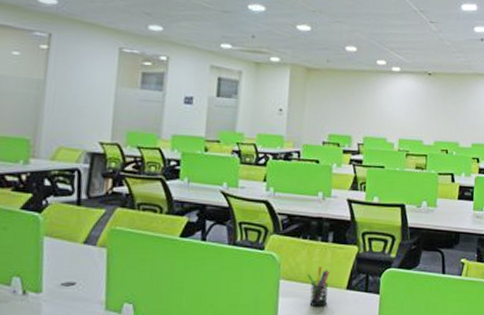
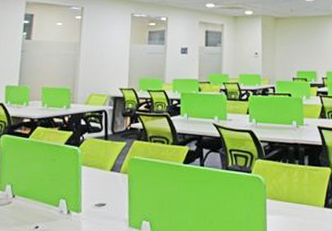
pen holder: present [307,266,330,307] -> none [289,187,309,224]

